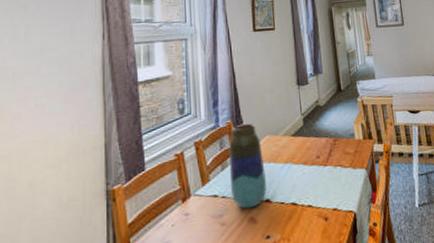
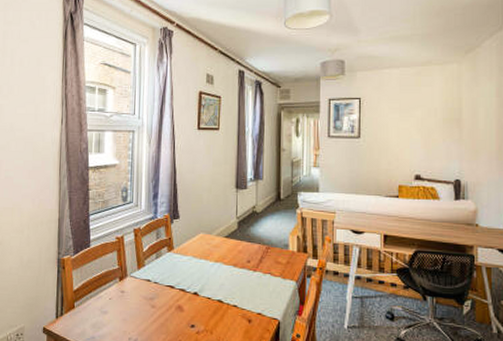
vase: present [229,124,267,209] -> none [162,219,196,298]

